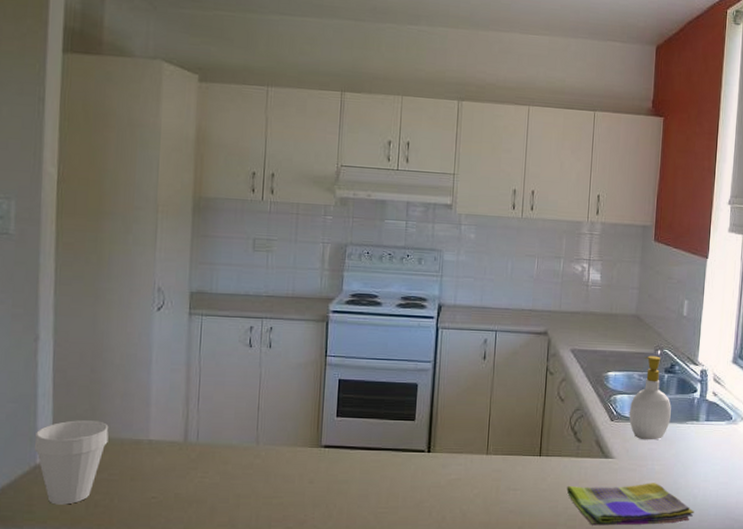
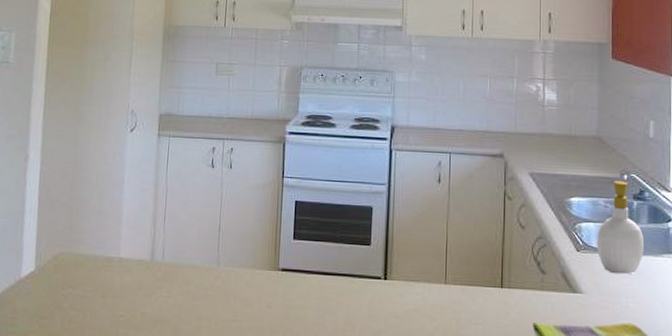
cup: present [34,420,109,505] -> none [19,236,85,320]

